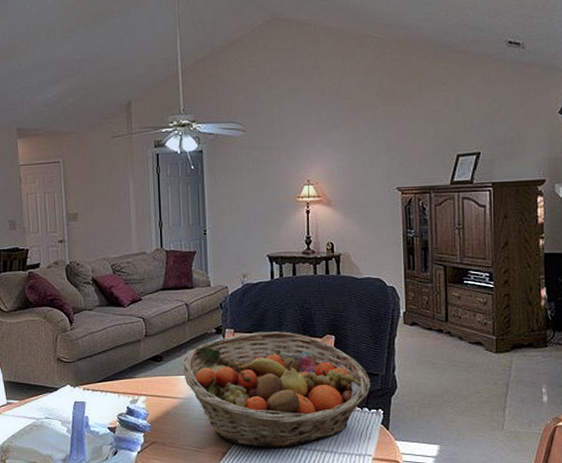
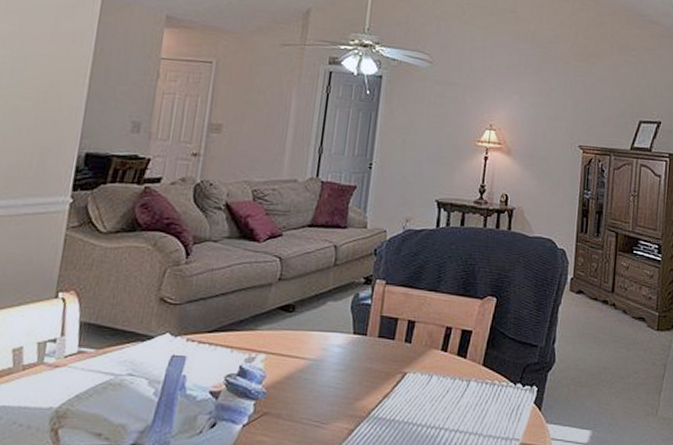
fruit basket: present [182,331,371,449] -> none [317,286,529,428]

